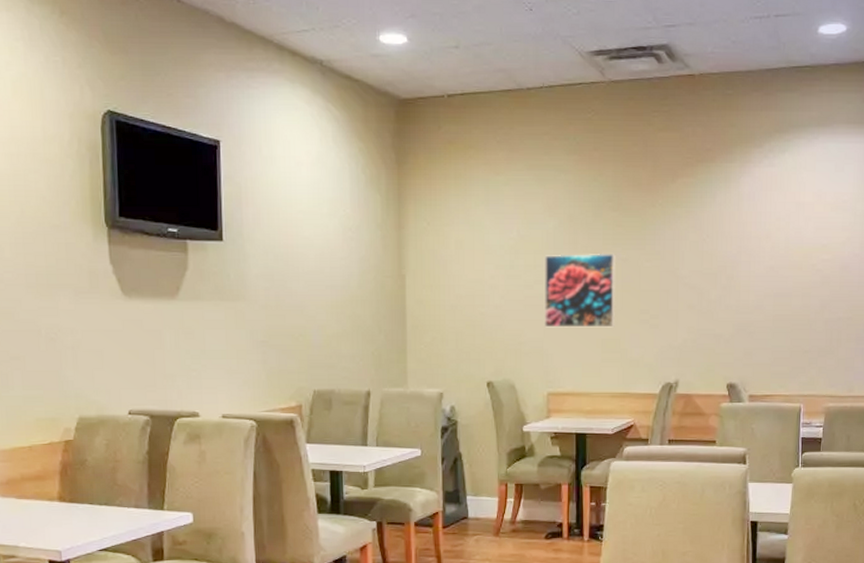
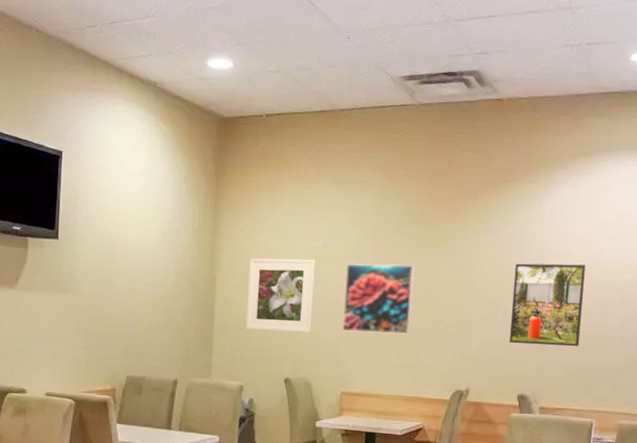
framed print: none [441,252,512,332] -> present [245,258,316,333]
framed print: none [715,246,786,331] -> present [508,263,586,347]

